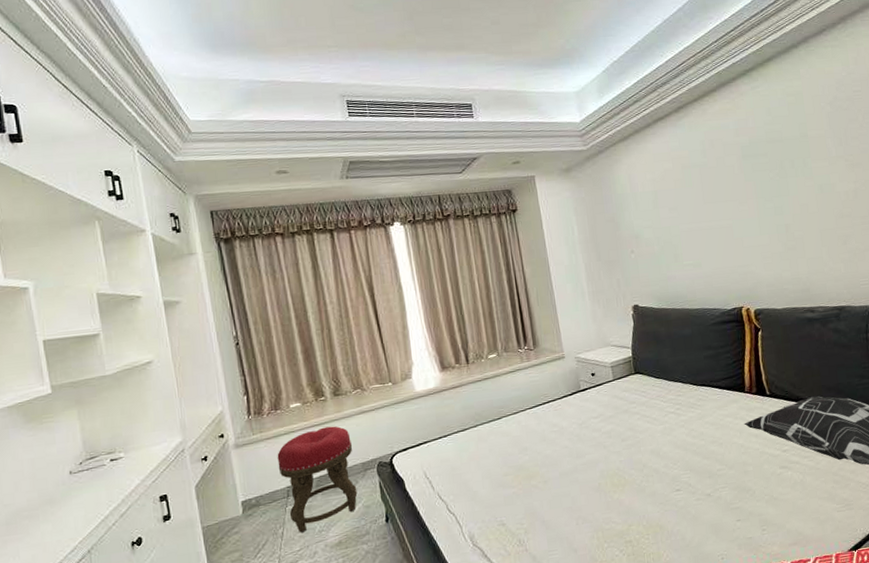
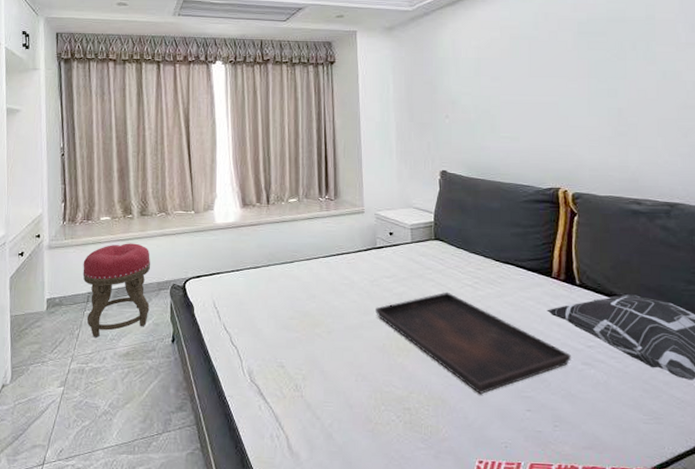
serving tray: none [587,422,770,514] -> present [376,292,571,394]

